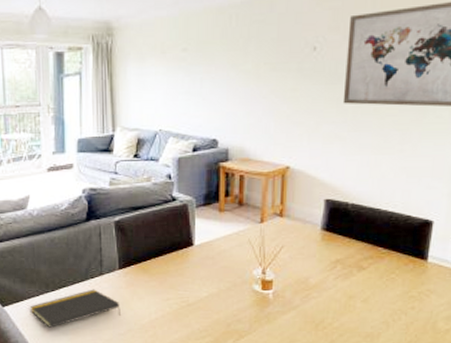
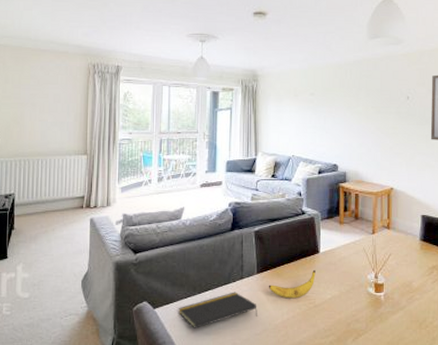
banana: none [132,264,189,297] -> present [268,269,316,299]

